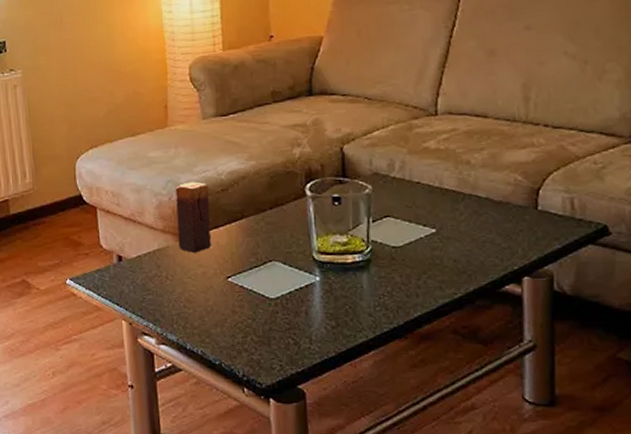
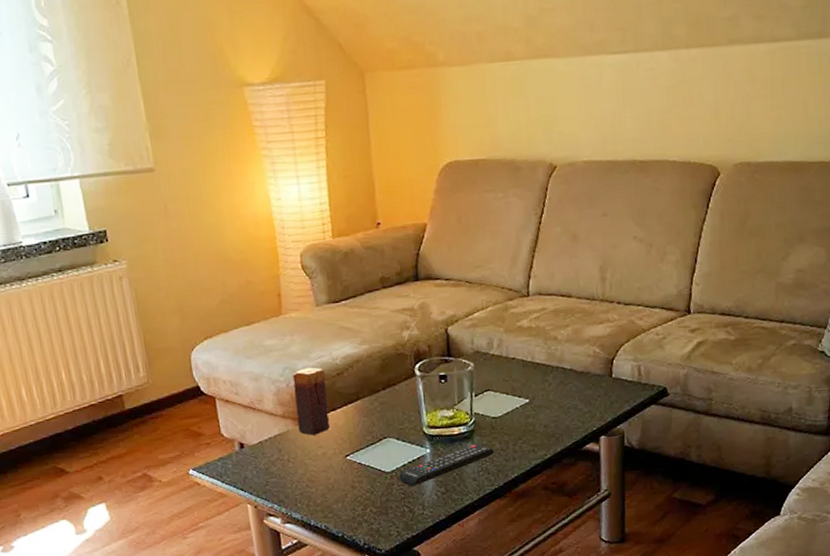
remote control: none [284,275,394,317] -> present [399,444,495,487]

